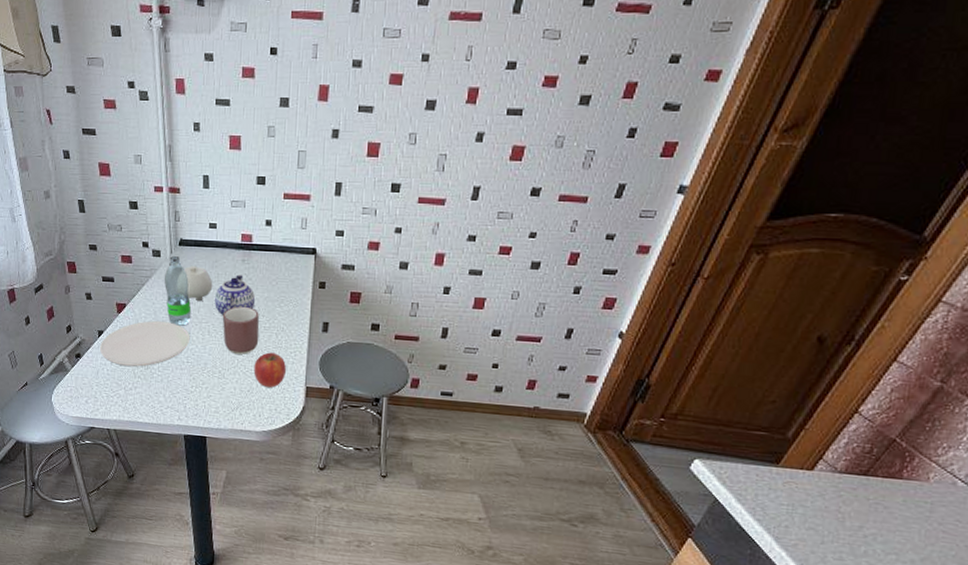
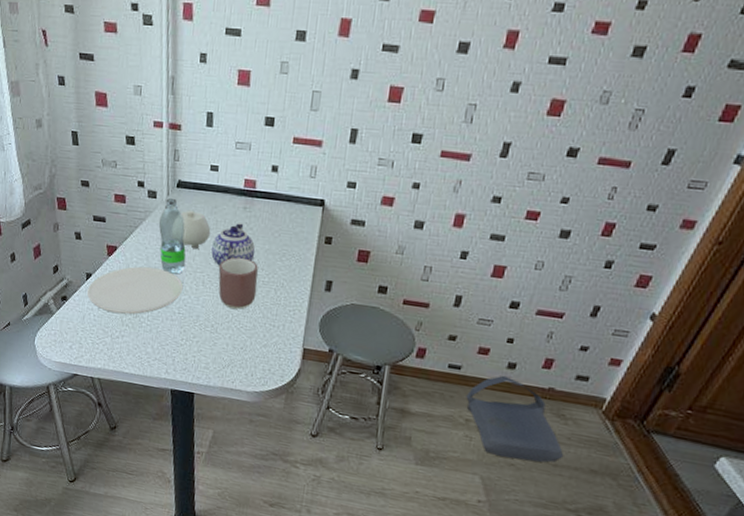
fruit: present [253,352,287,388] -> none [248,308,284,347]
bag: none [459,398,554,477] -> present [466,375,564,463]

